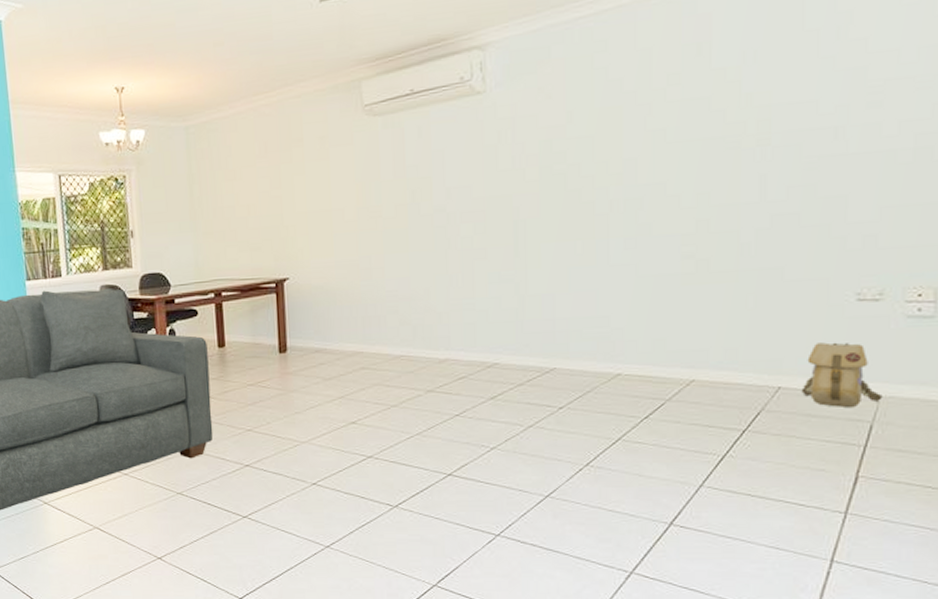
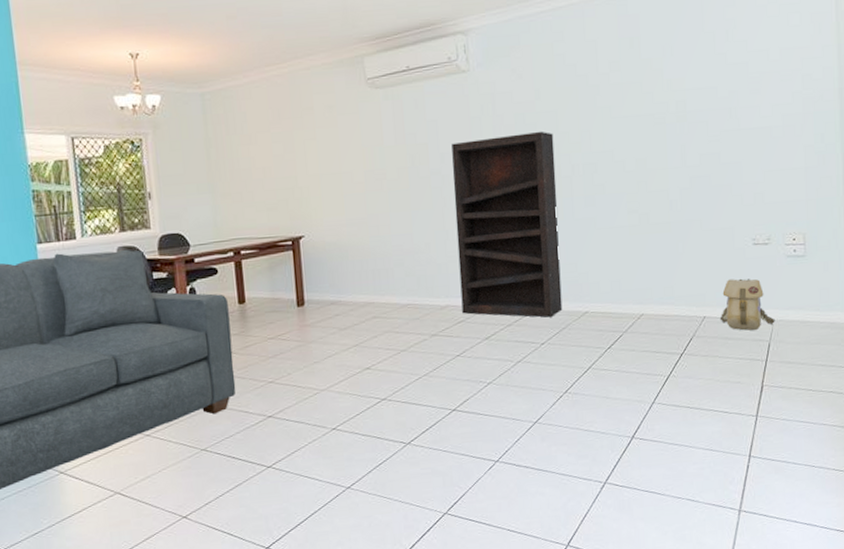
bookshelf: none [460,160,589,378] -> present [451,131,563,318]

